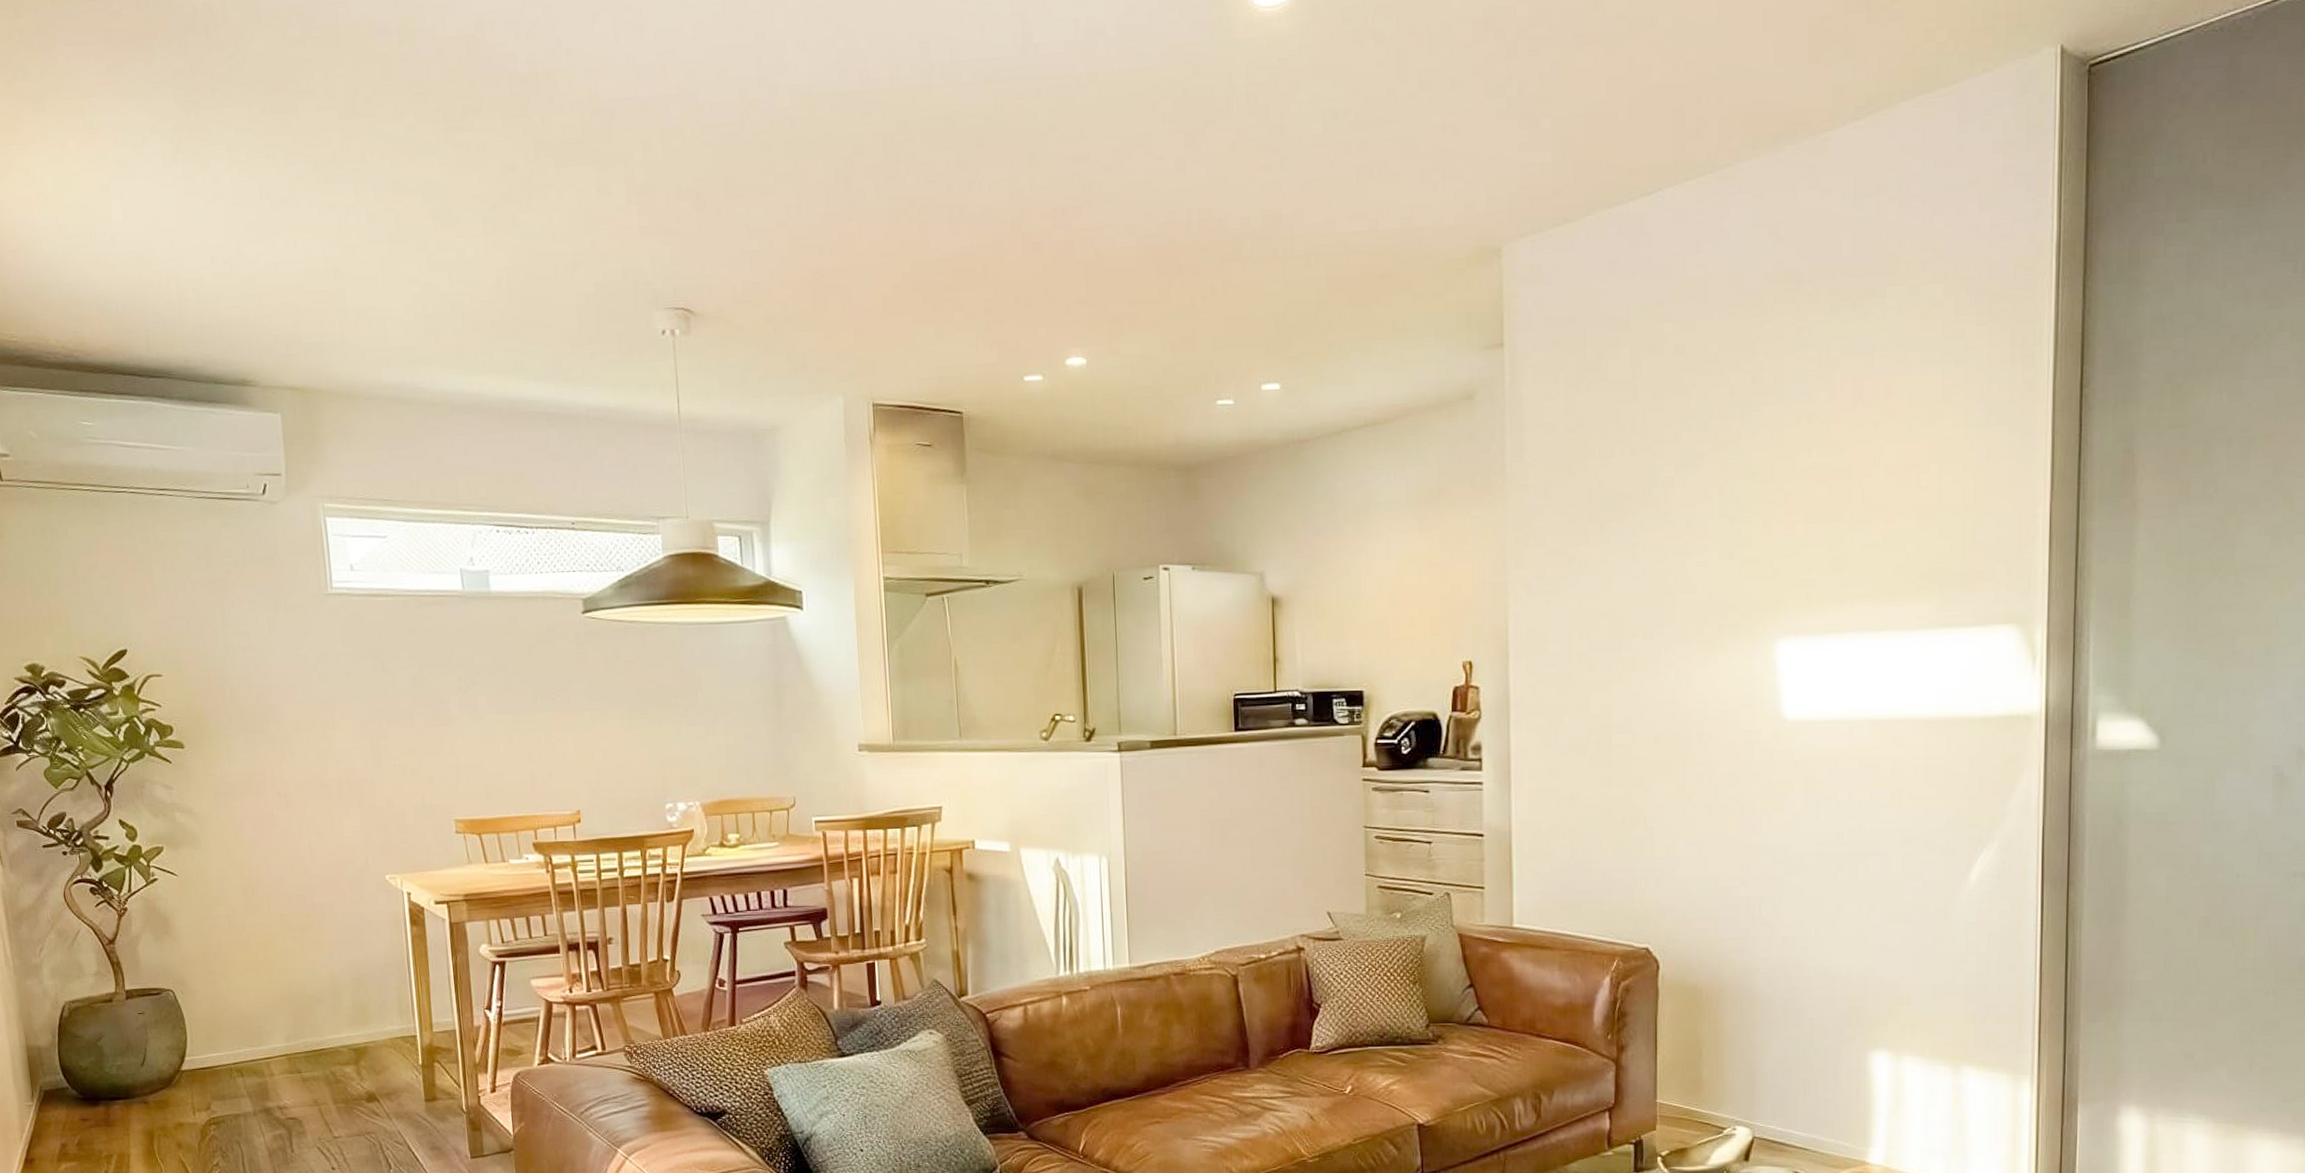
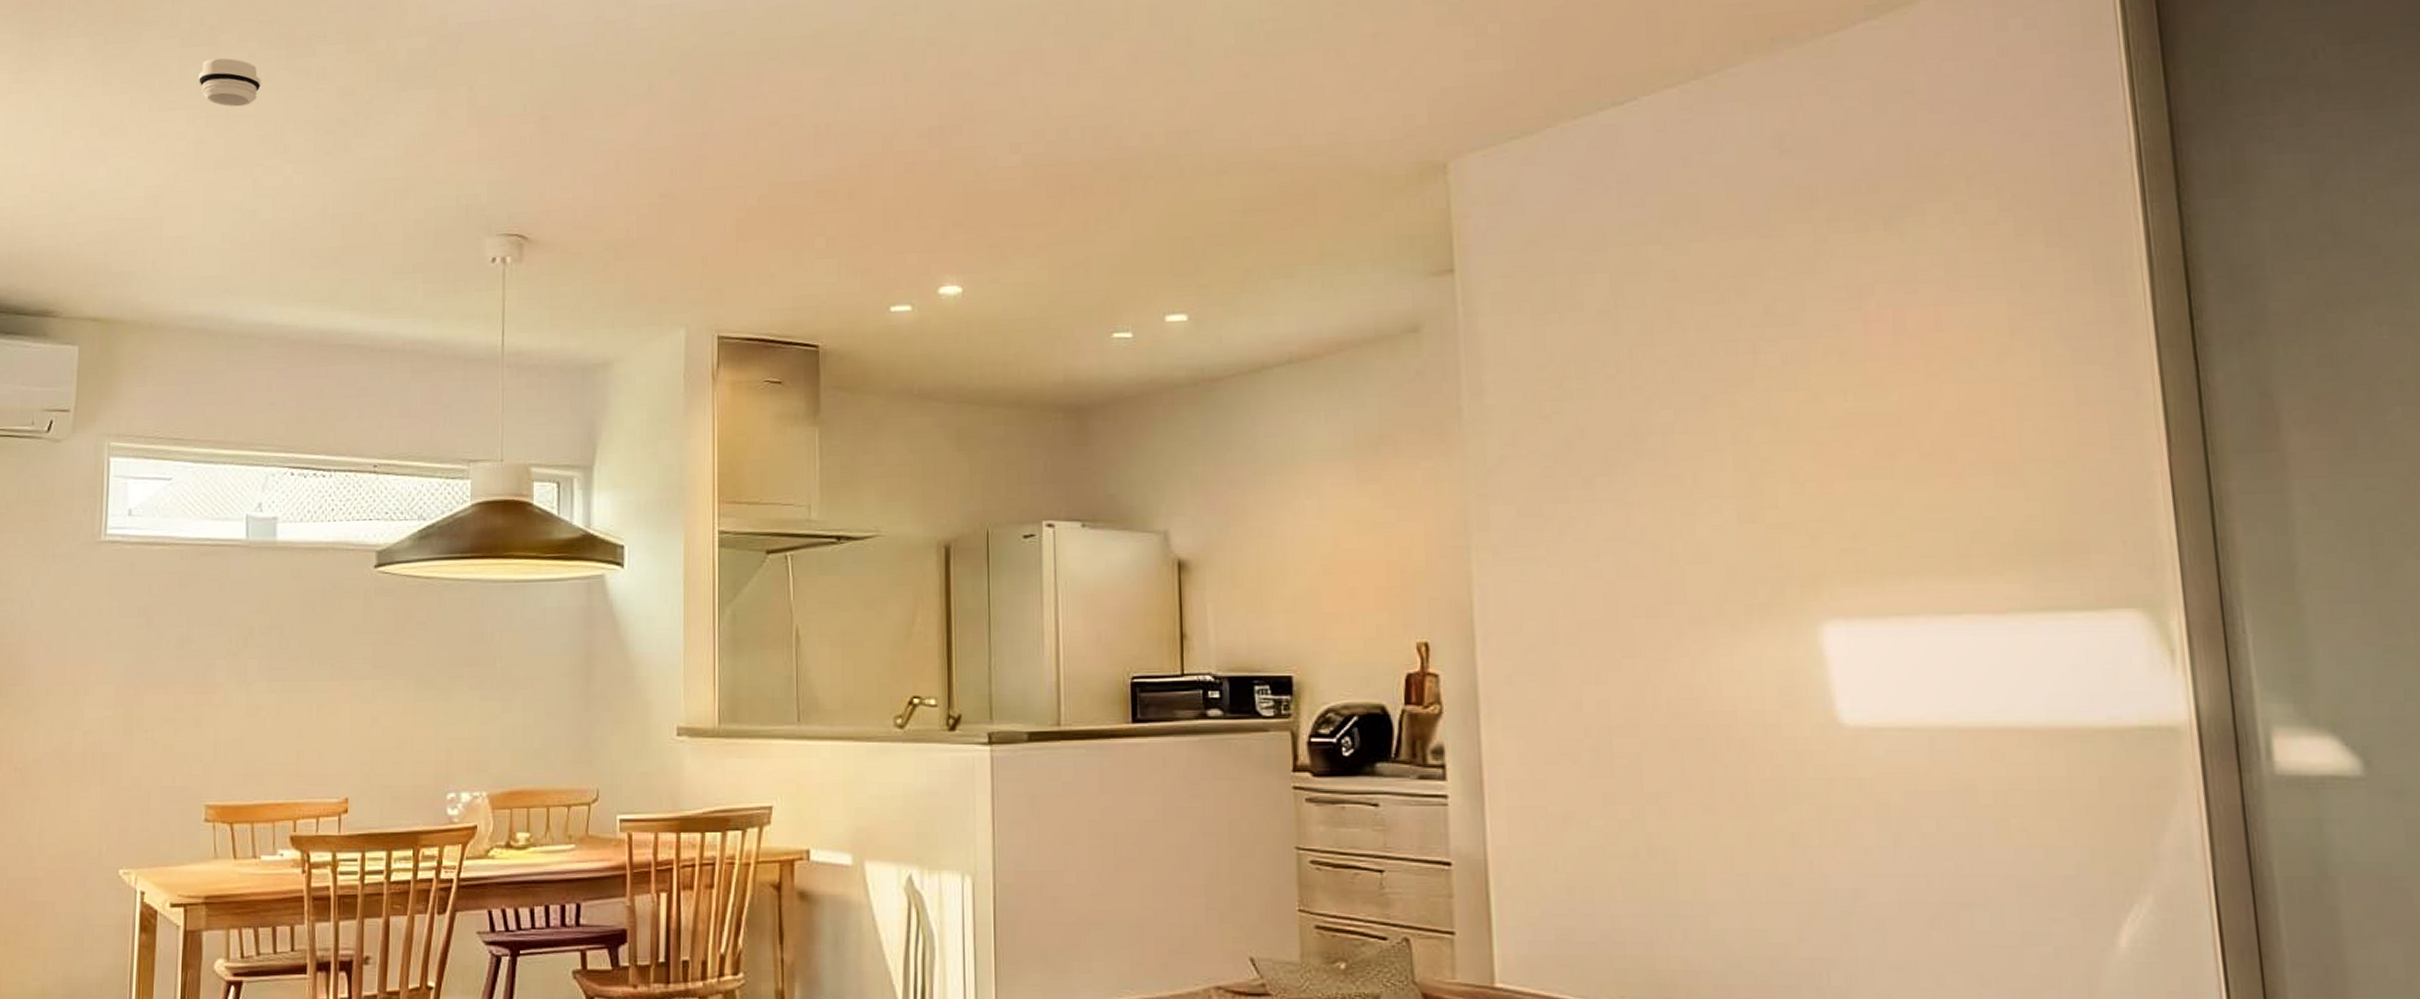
smoke detector: none [361,130,424,181] -> present [199,58,261,107]

